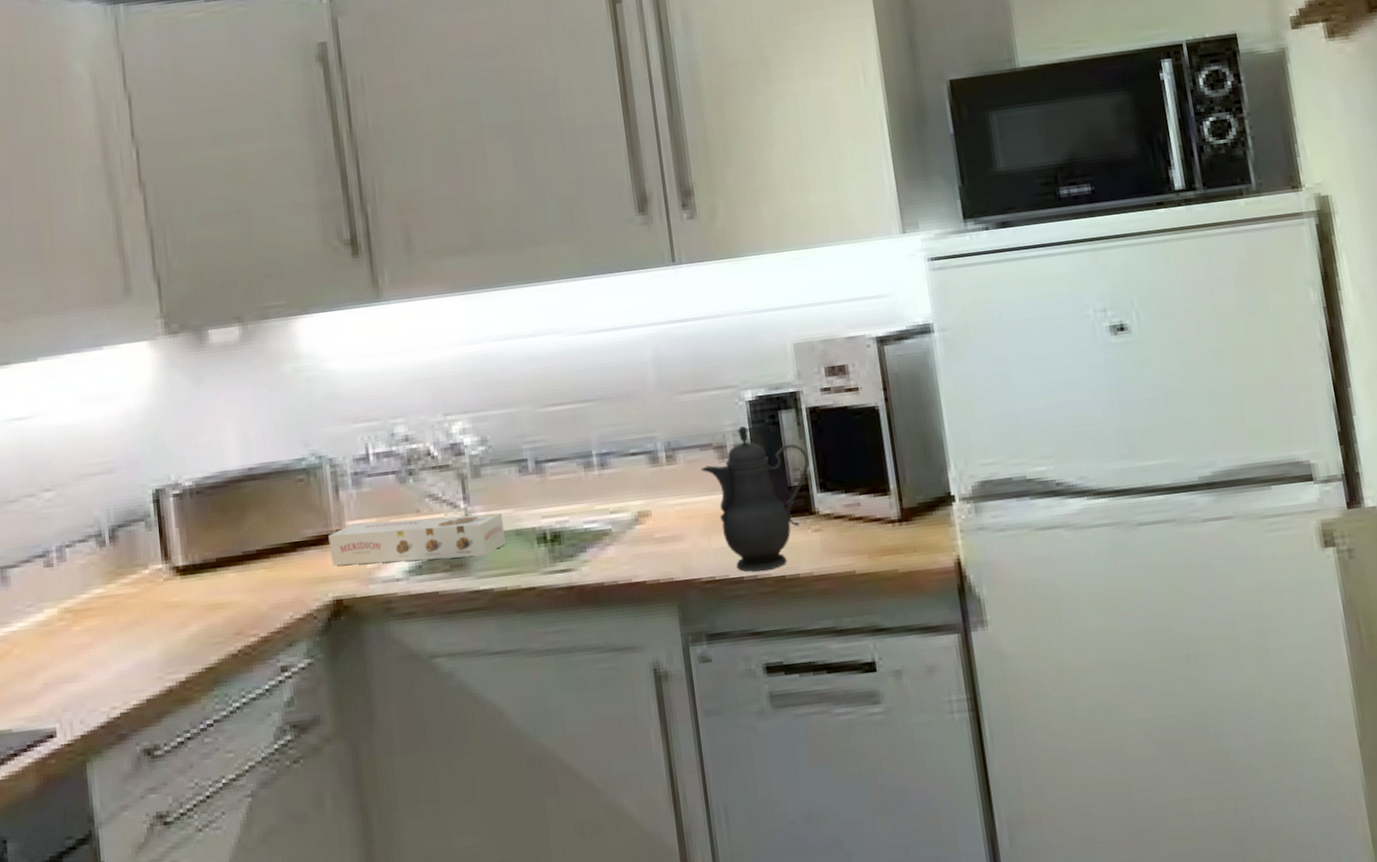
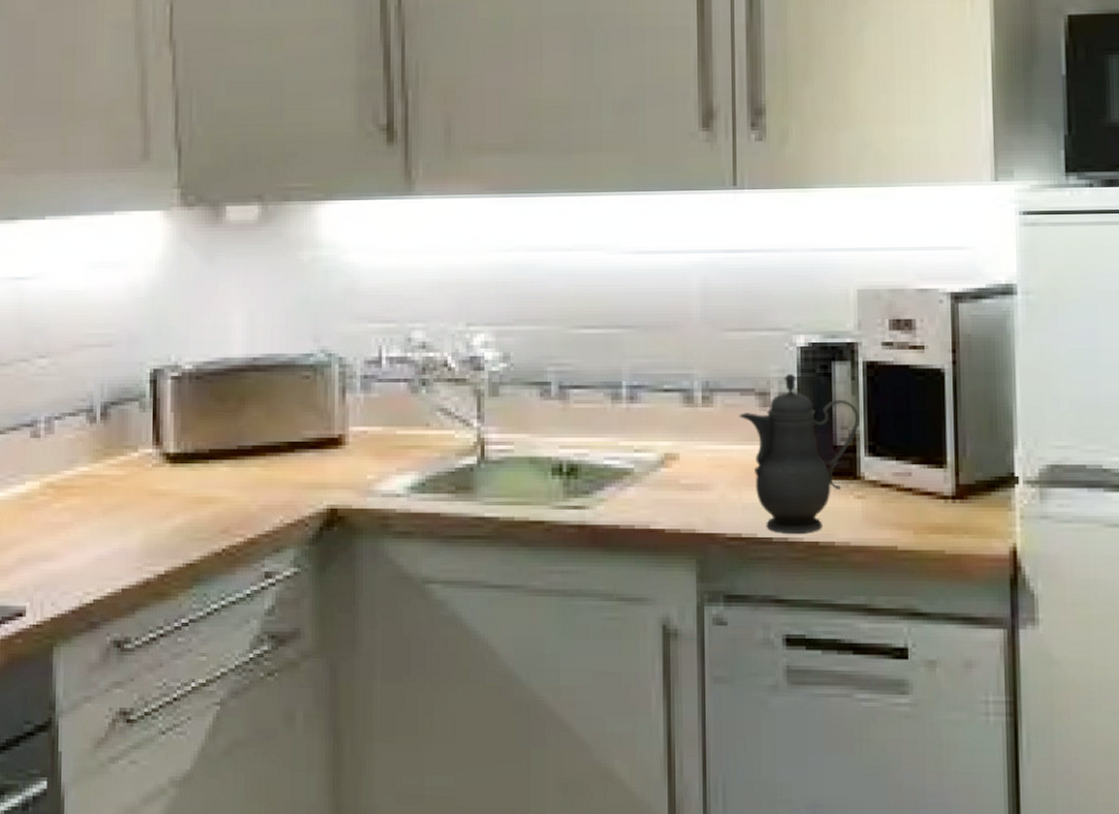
food box: present [328,512,506,566] -> none [329,430,518,482]

